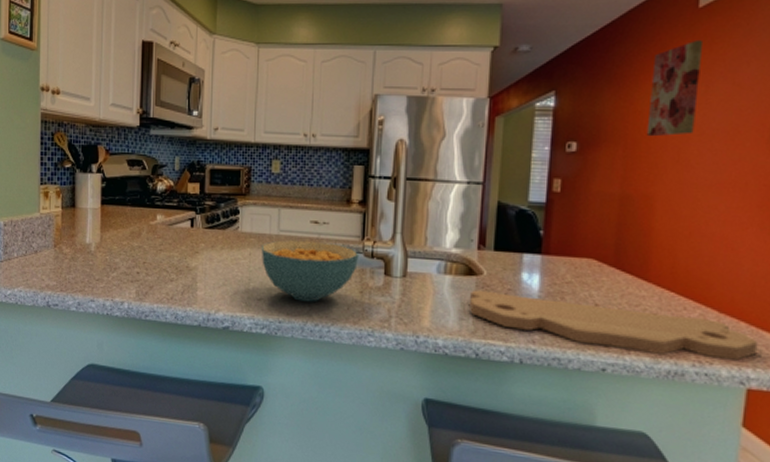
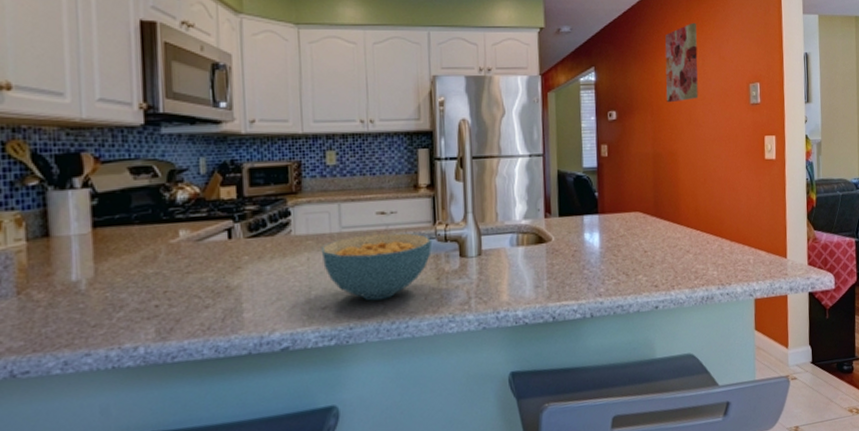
cutting board: present [470,290,759,361] -> none [542,248,758,288]

